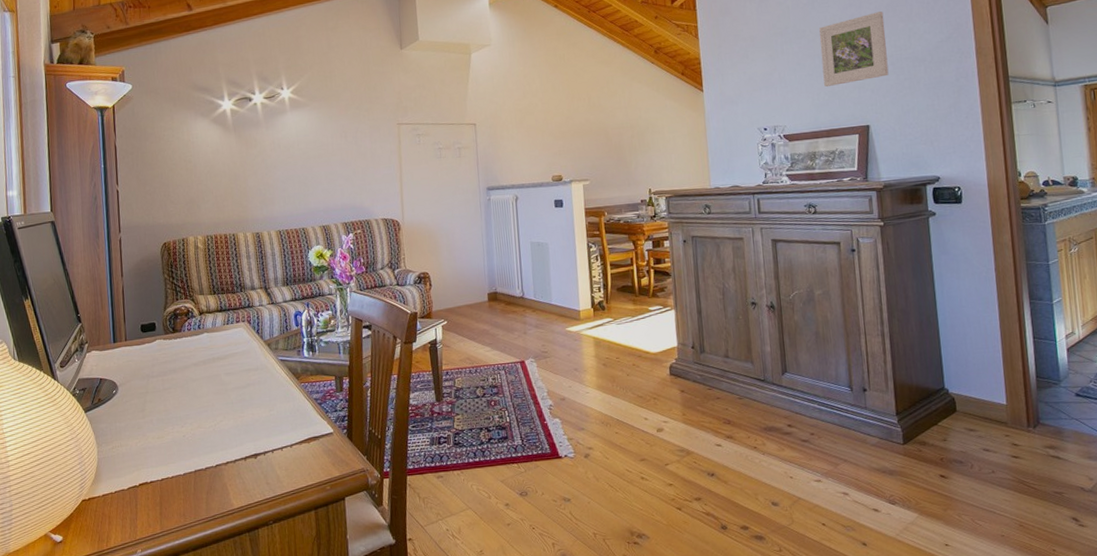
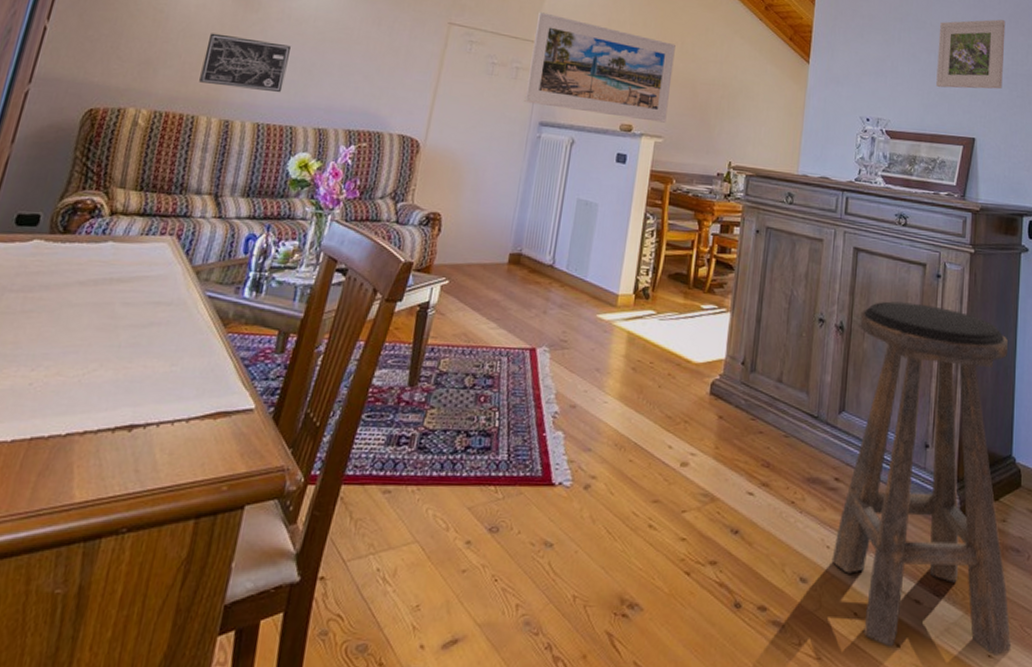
wall art: none [228,167,290,209] -> present [199,33,291,92]
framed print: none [465,98,589,175] -> present [524,12,676,123]
stool: none [787,276,966,546] -> present [831,301,1012,655]

